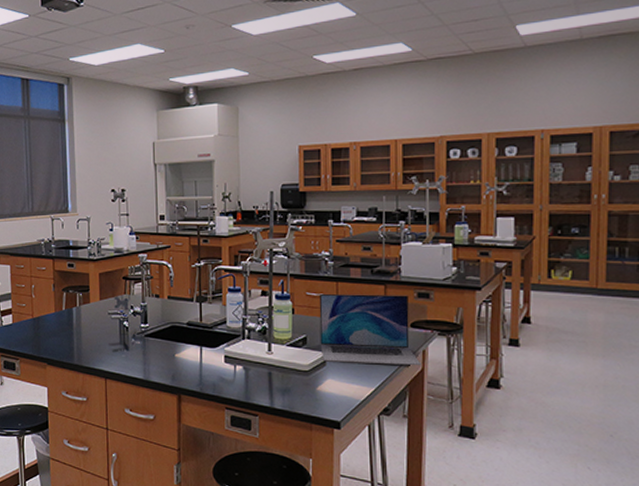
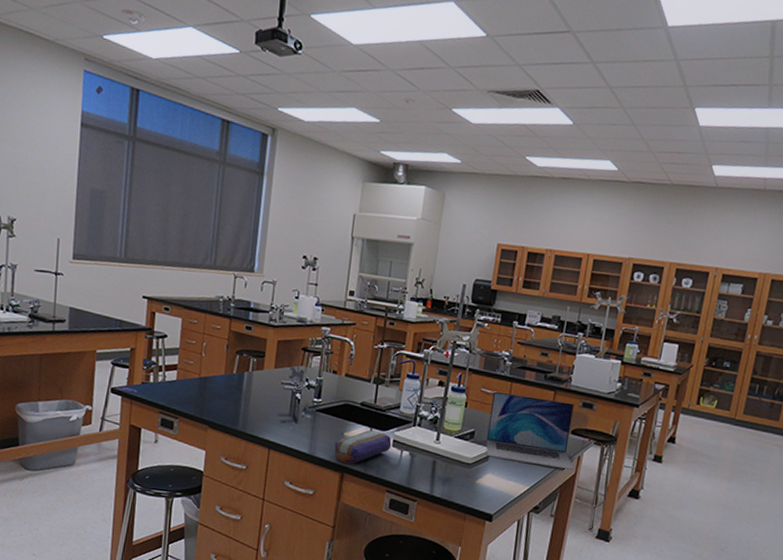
pencil case: none [167,348,224,385] -> present [334,430,392,465]

